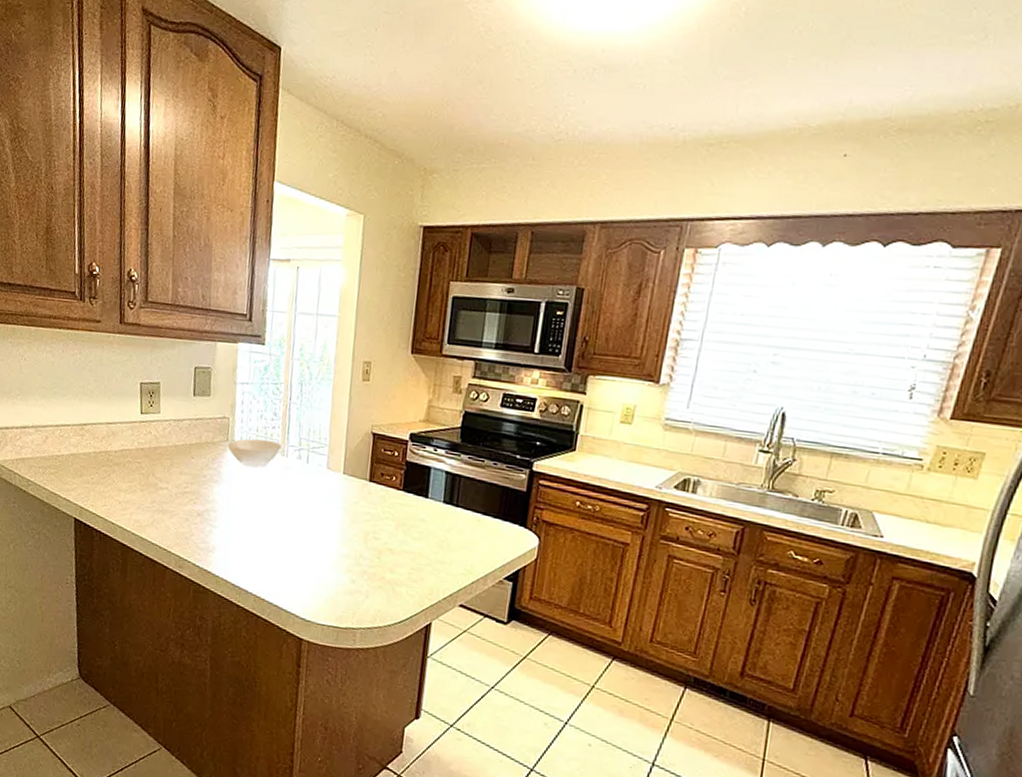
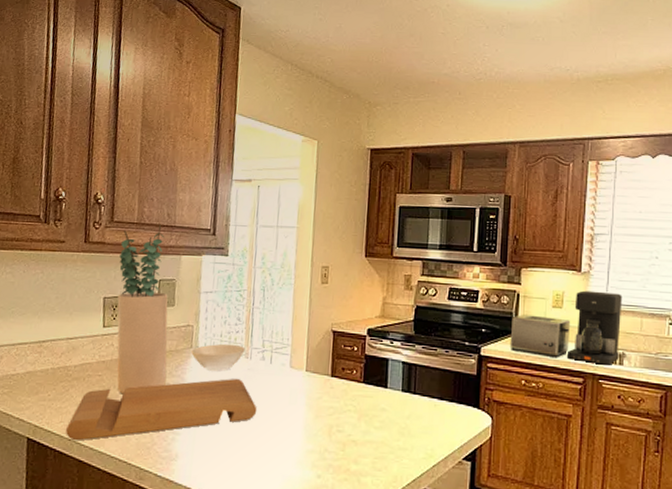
cutting board: none [109,475,293,525] -> present [66,378,257,441]
vase: none [154,307,204,483] -> present [117,225,168,394]
toaster: none [566,428,640,481] -> present [509,314,571,358]
coffee maker: none [630,405,706,494] -> present [566,290,622,367]

